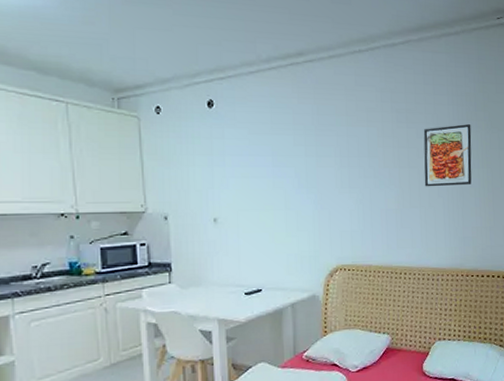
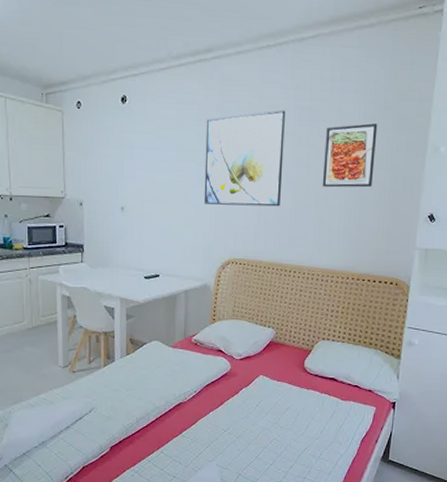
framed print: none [302,112,385,210] -> present [204,110,285,207]

